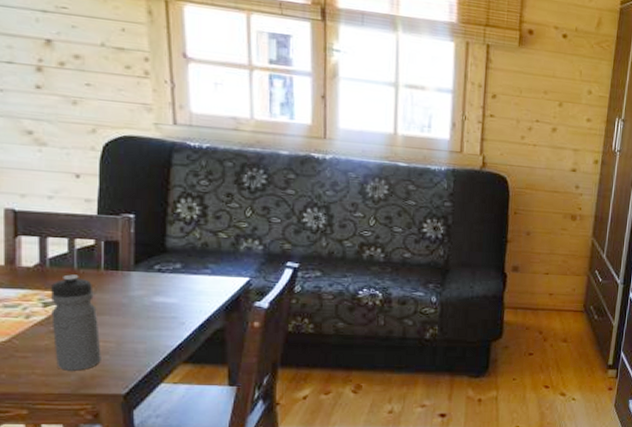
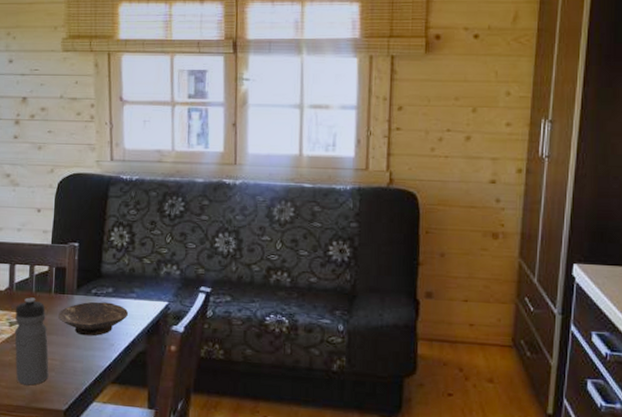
bowl: none [110,278,202,315] -> present [57,301,129,336]

